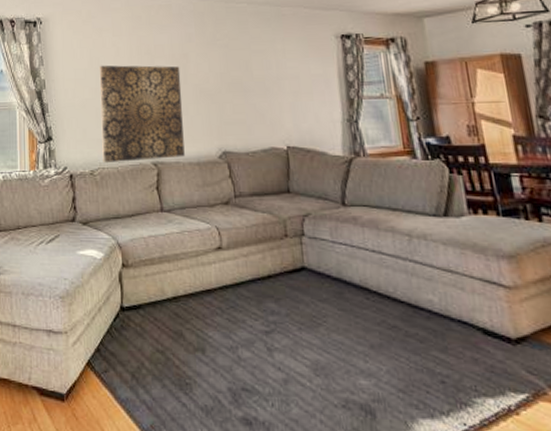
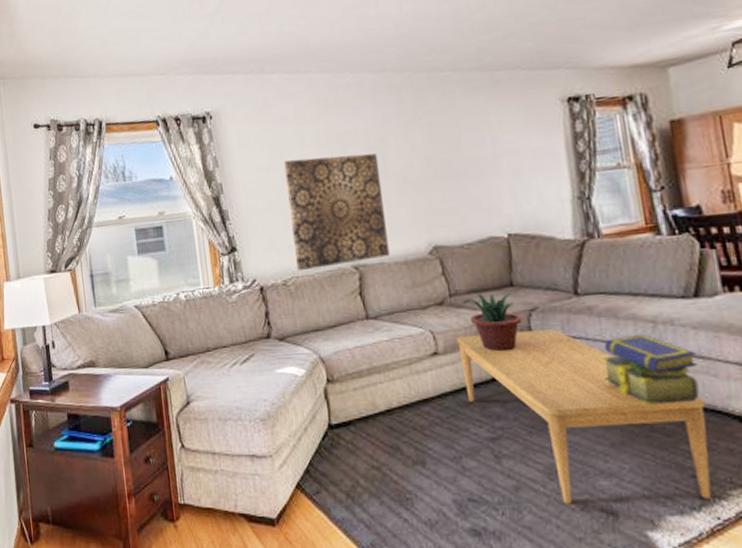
coffee table: none [239,233,459,405] -> present [457,329,712,504]
potted plant: none [246,196,296,252] -> present [463,292,522,352]
stack of books: none [364,245,449,312] -> present [601,333,700,405]

